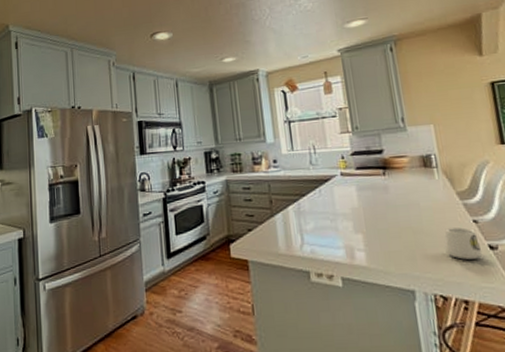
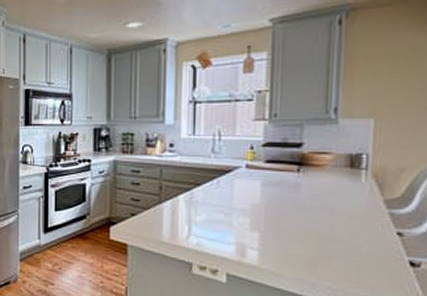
mug: present [444,227,483,260] -> none [354,238,400,274]

